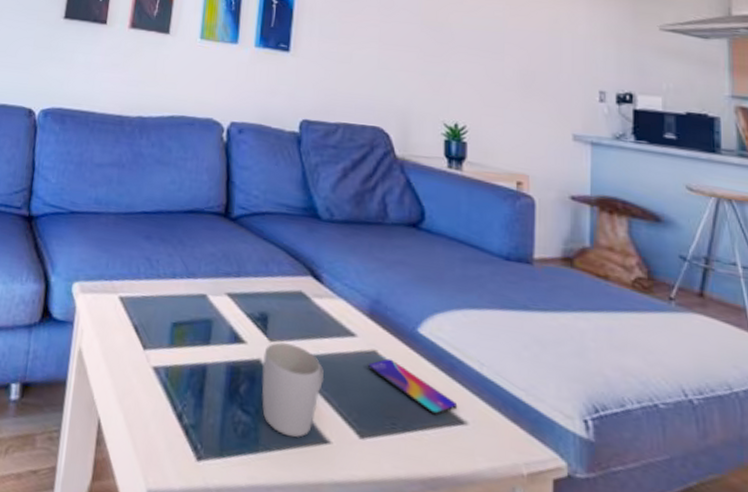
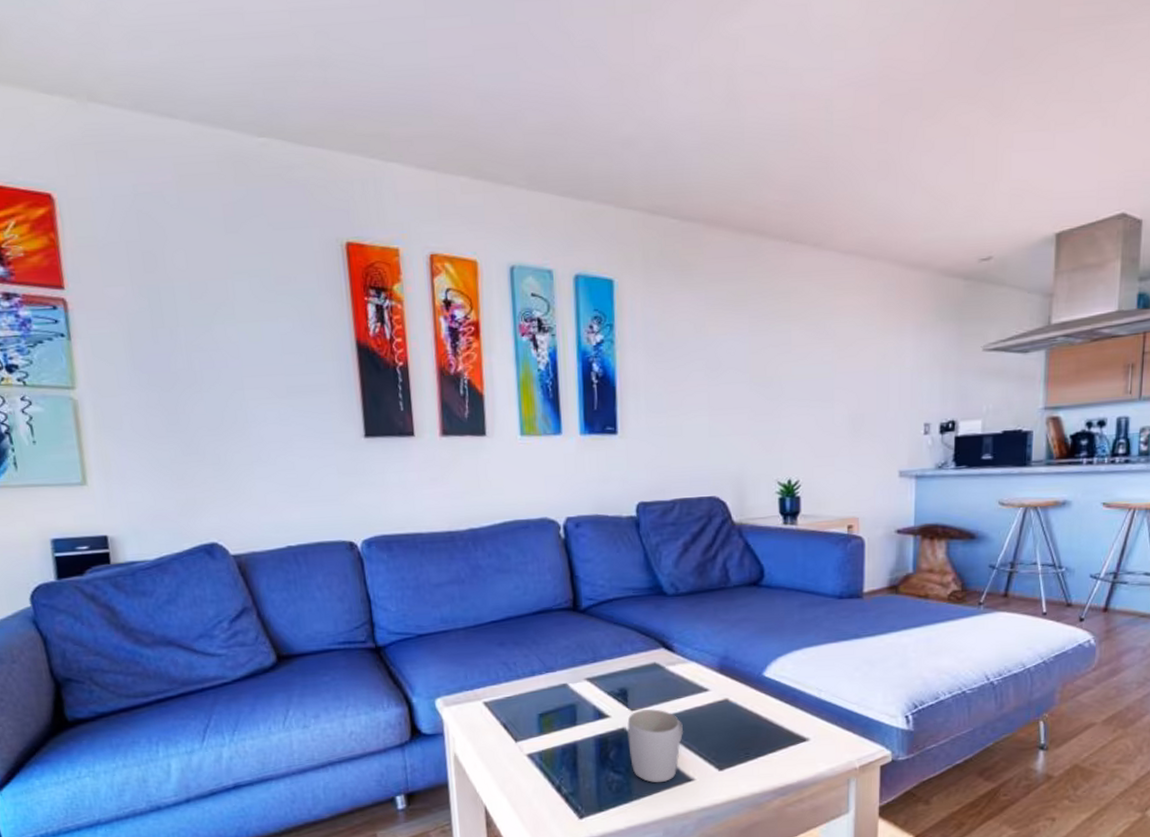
smartphone: present [368,358,458,415] -> none [722,703,801,739]

